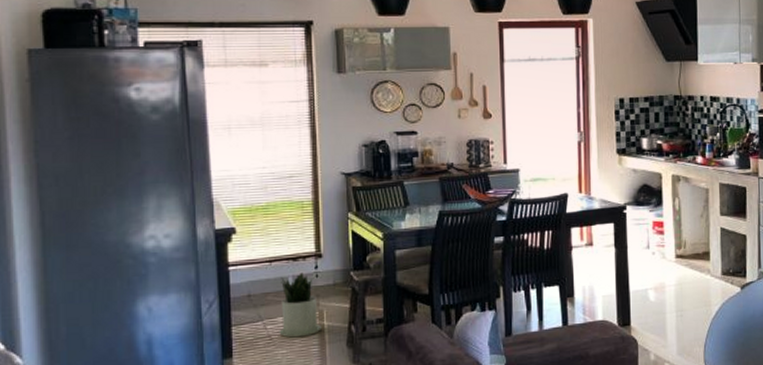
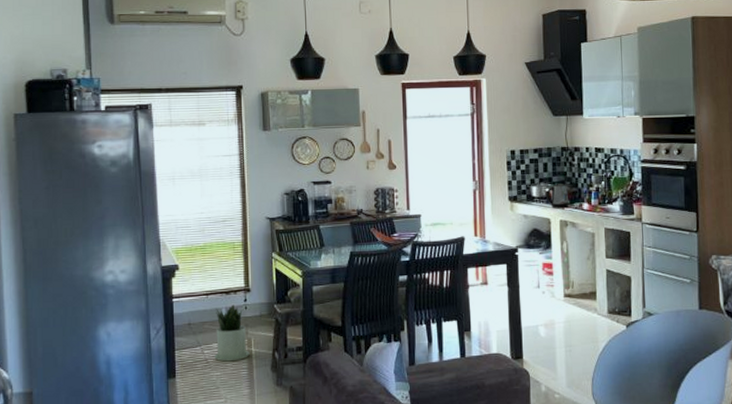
kettle: none [656,135,682,163] -> present [545,184,569,209]

